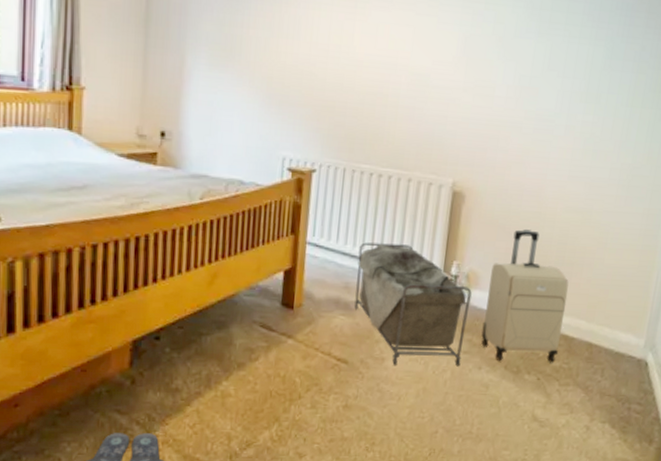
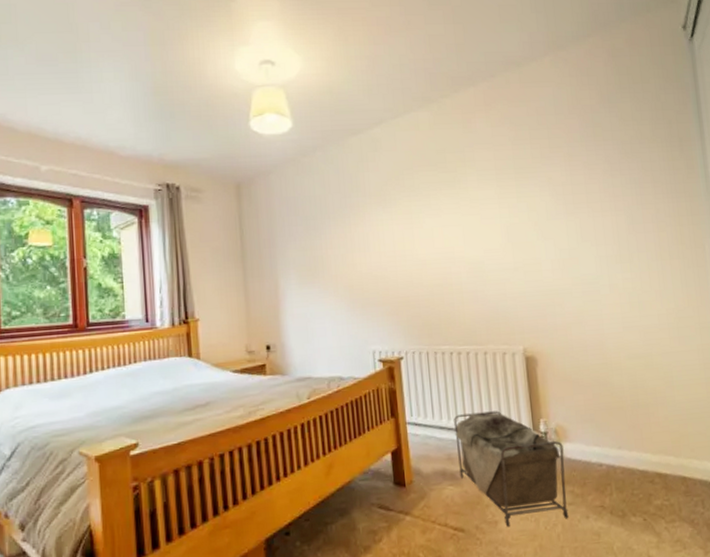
suitcase: present [481,229,569,363] -> none [576,380,657,508]

